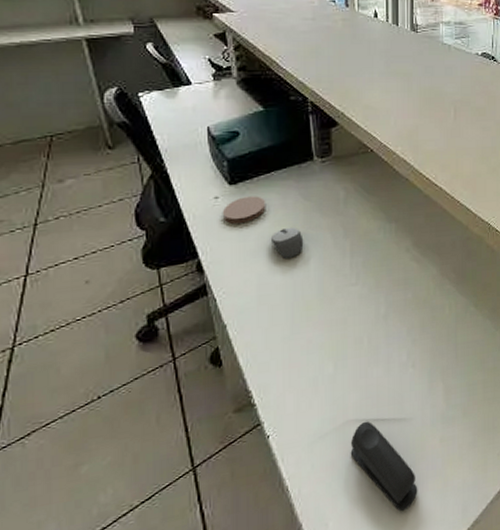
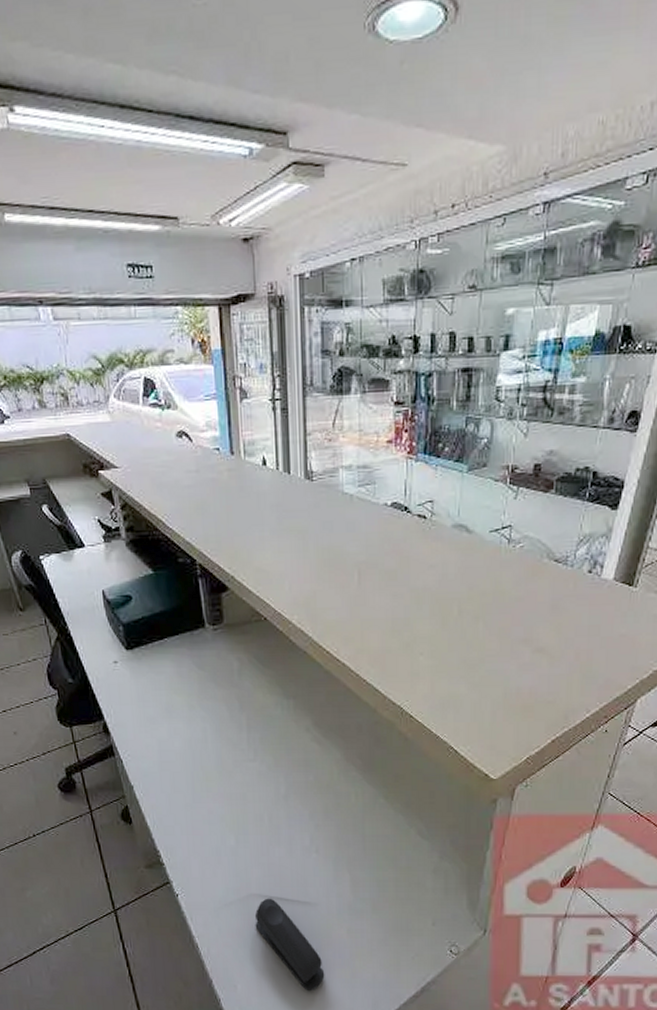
coaster: present [222,196,266,224] -> none [121,662,162,690]
computer mouse: present [270,227,304,258] -> none [167,696,200,727]

